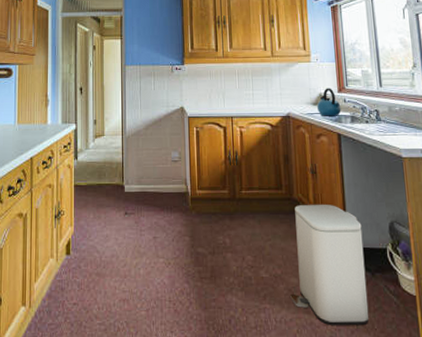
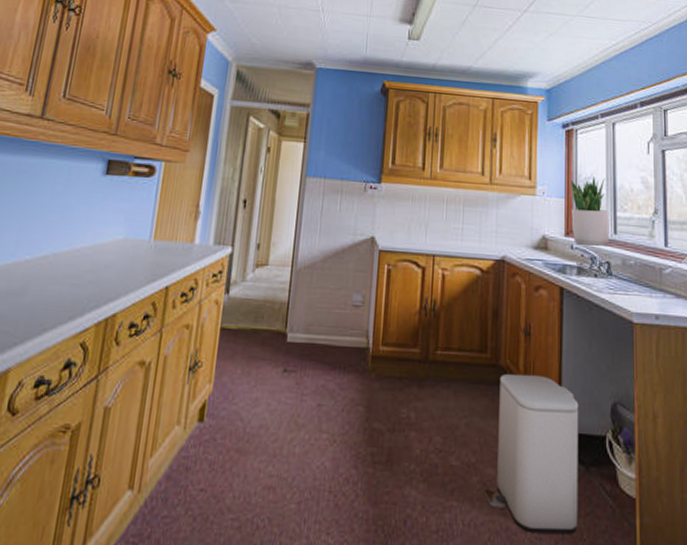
kettle: present [316,88,341,116] -> none [538,229,567,265]
planter: none [339,42,376,98] -> present [570,177,609,246]

